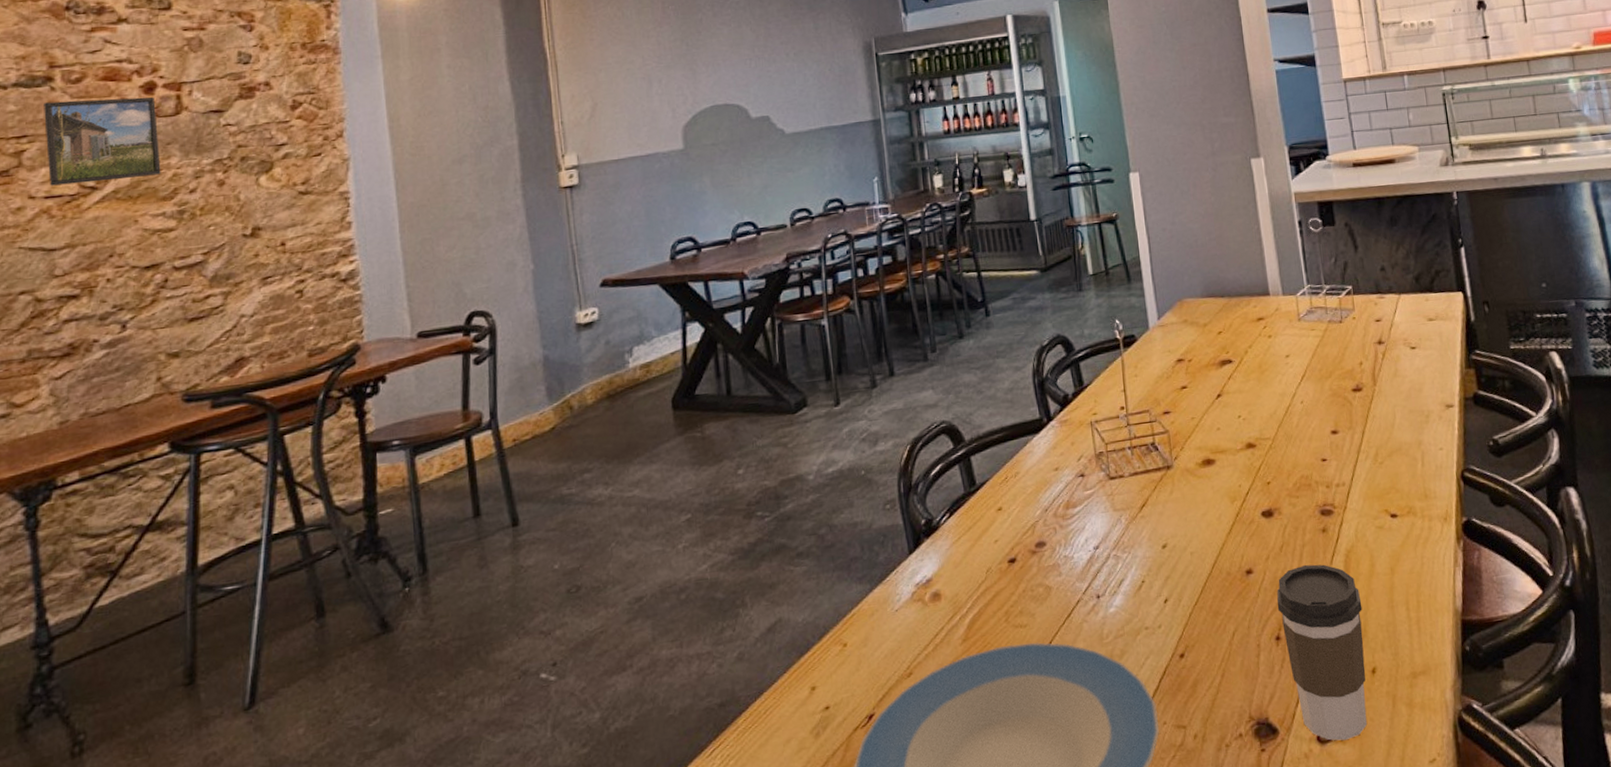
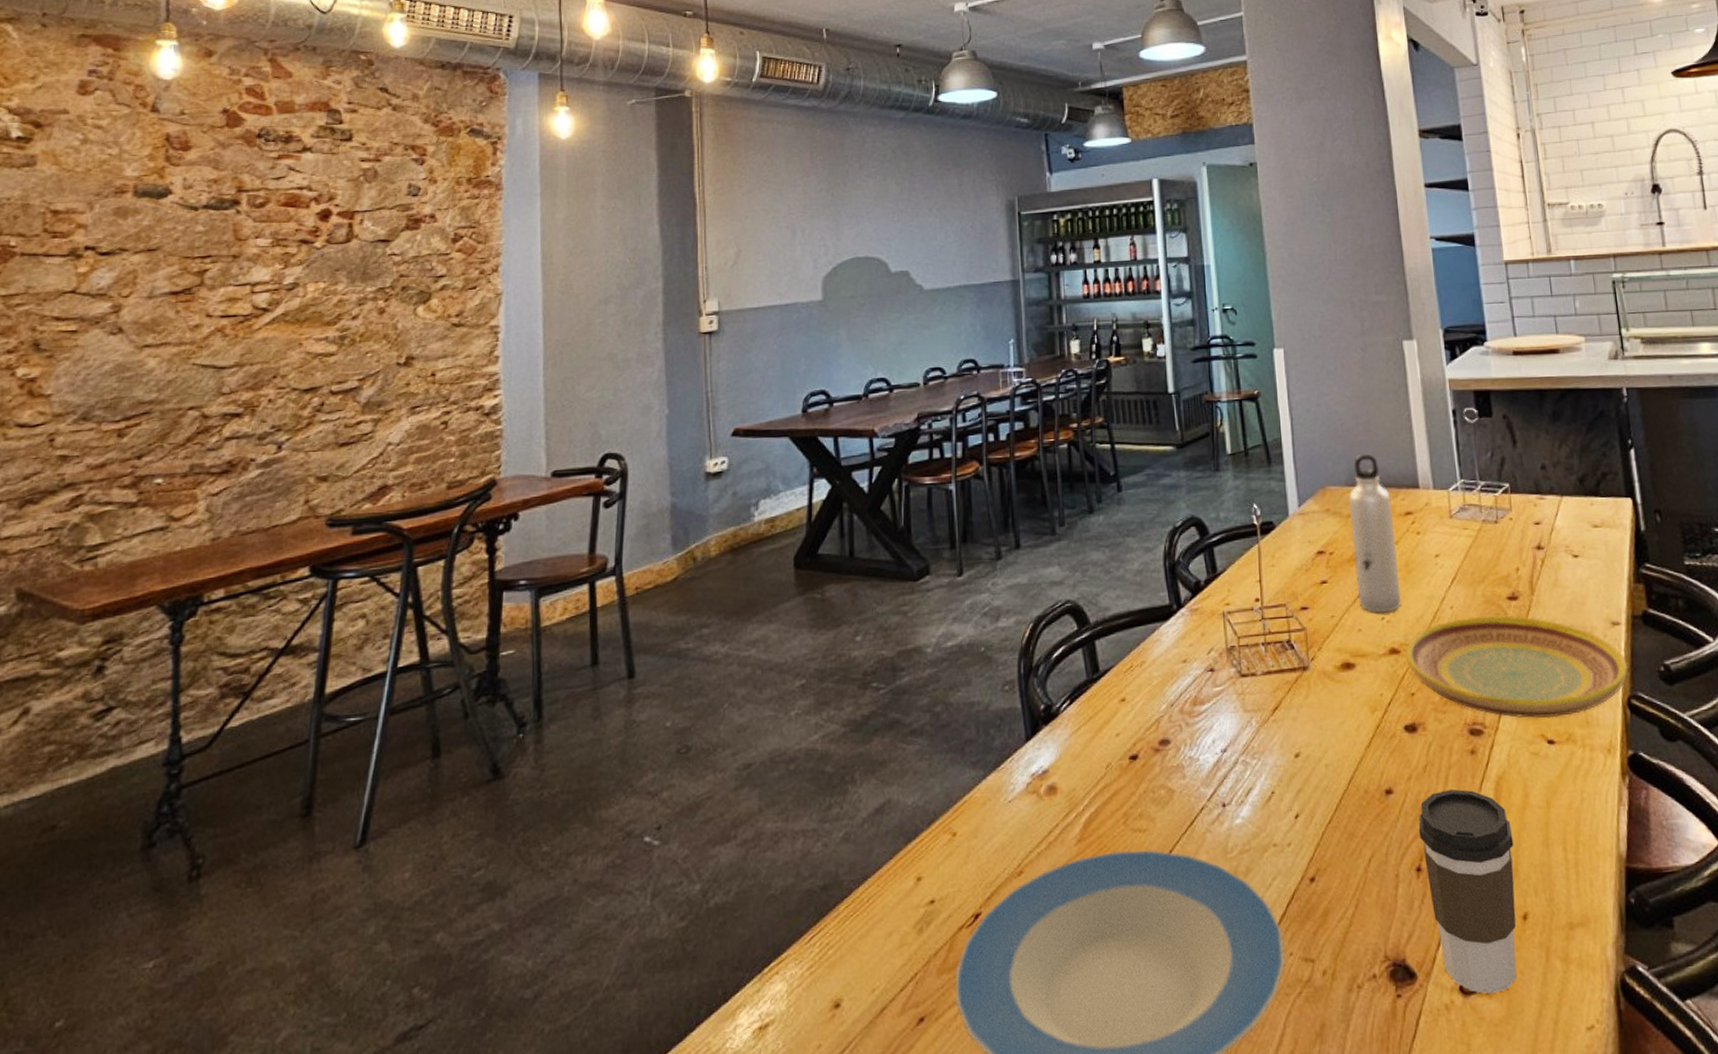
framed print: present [44,97,161,186] -> none [226,224,329,306]
water bottle: none [1204,267,1256,412] -> present [1348,455,1401,613]
plate: none [1261,405,1462,497] -> present [1406,615,1629,719]

